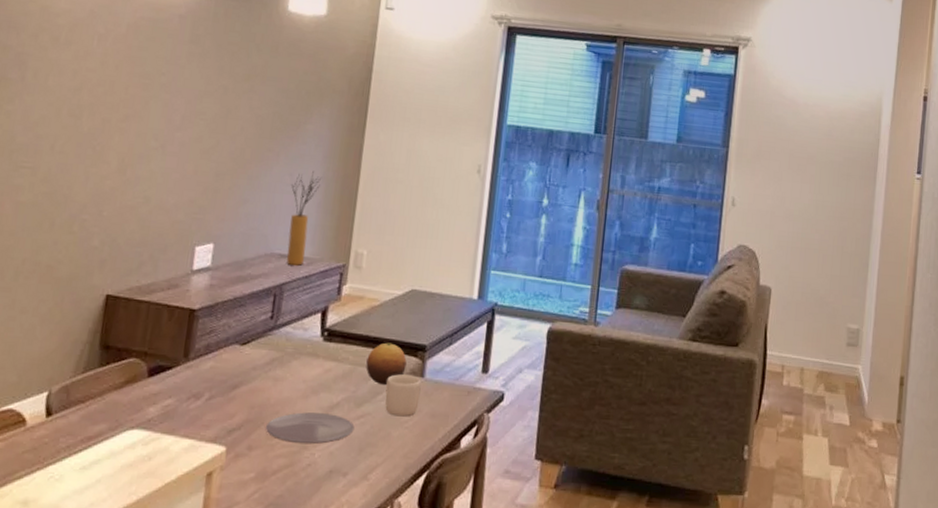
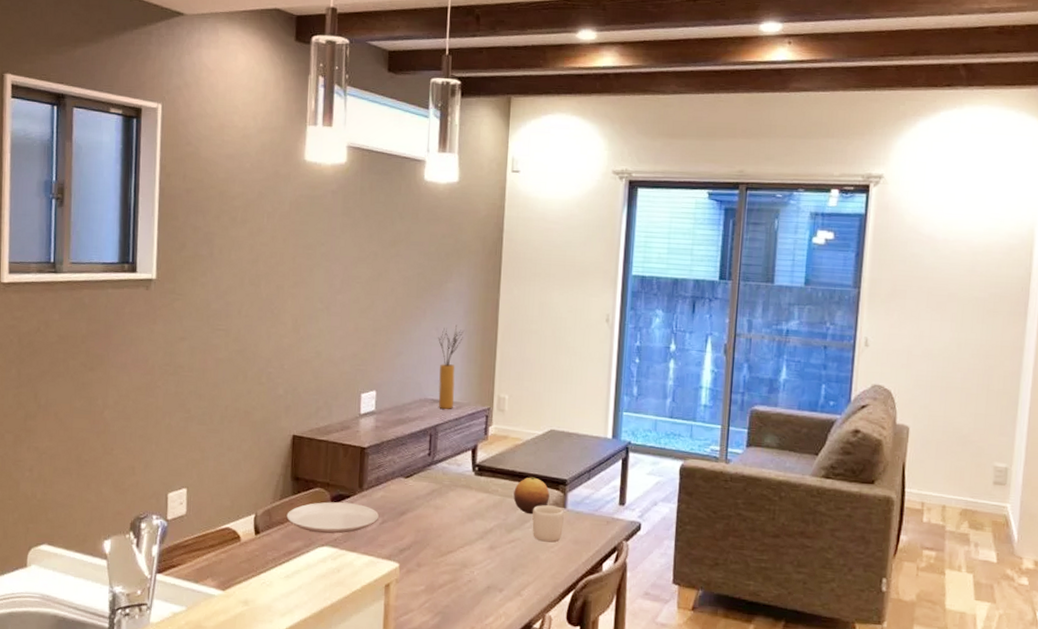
plate: none [89,374,206,414] -> present [286,502,379,534]
plate: present [265,412,355,445] -> none [430,536,507,564]

